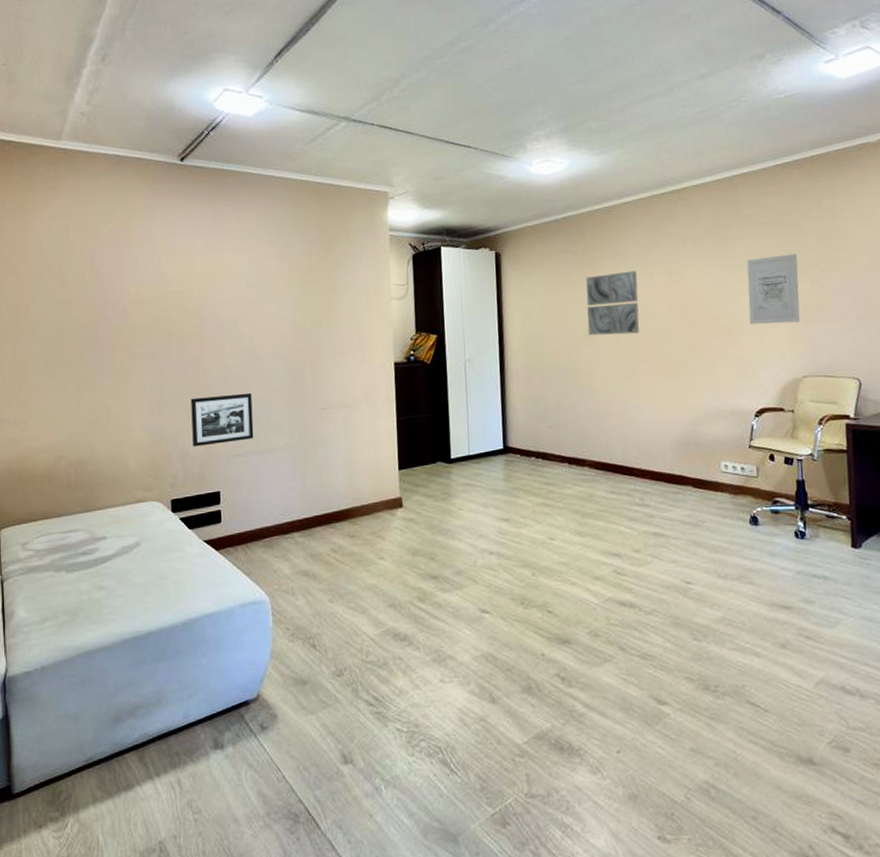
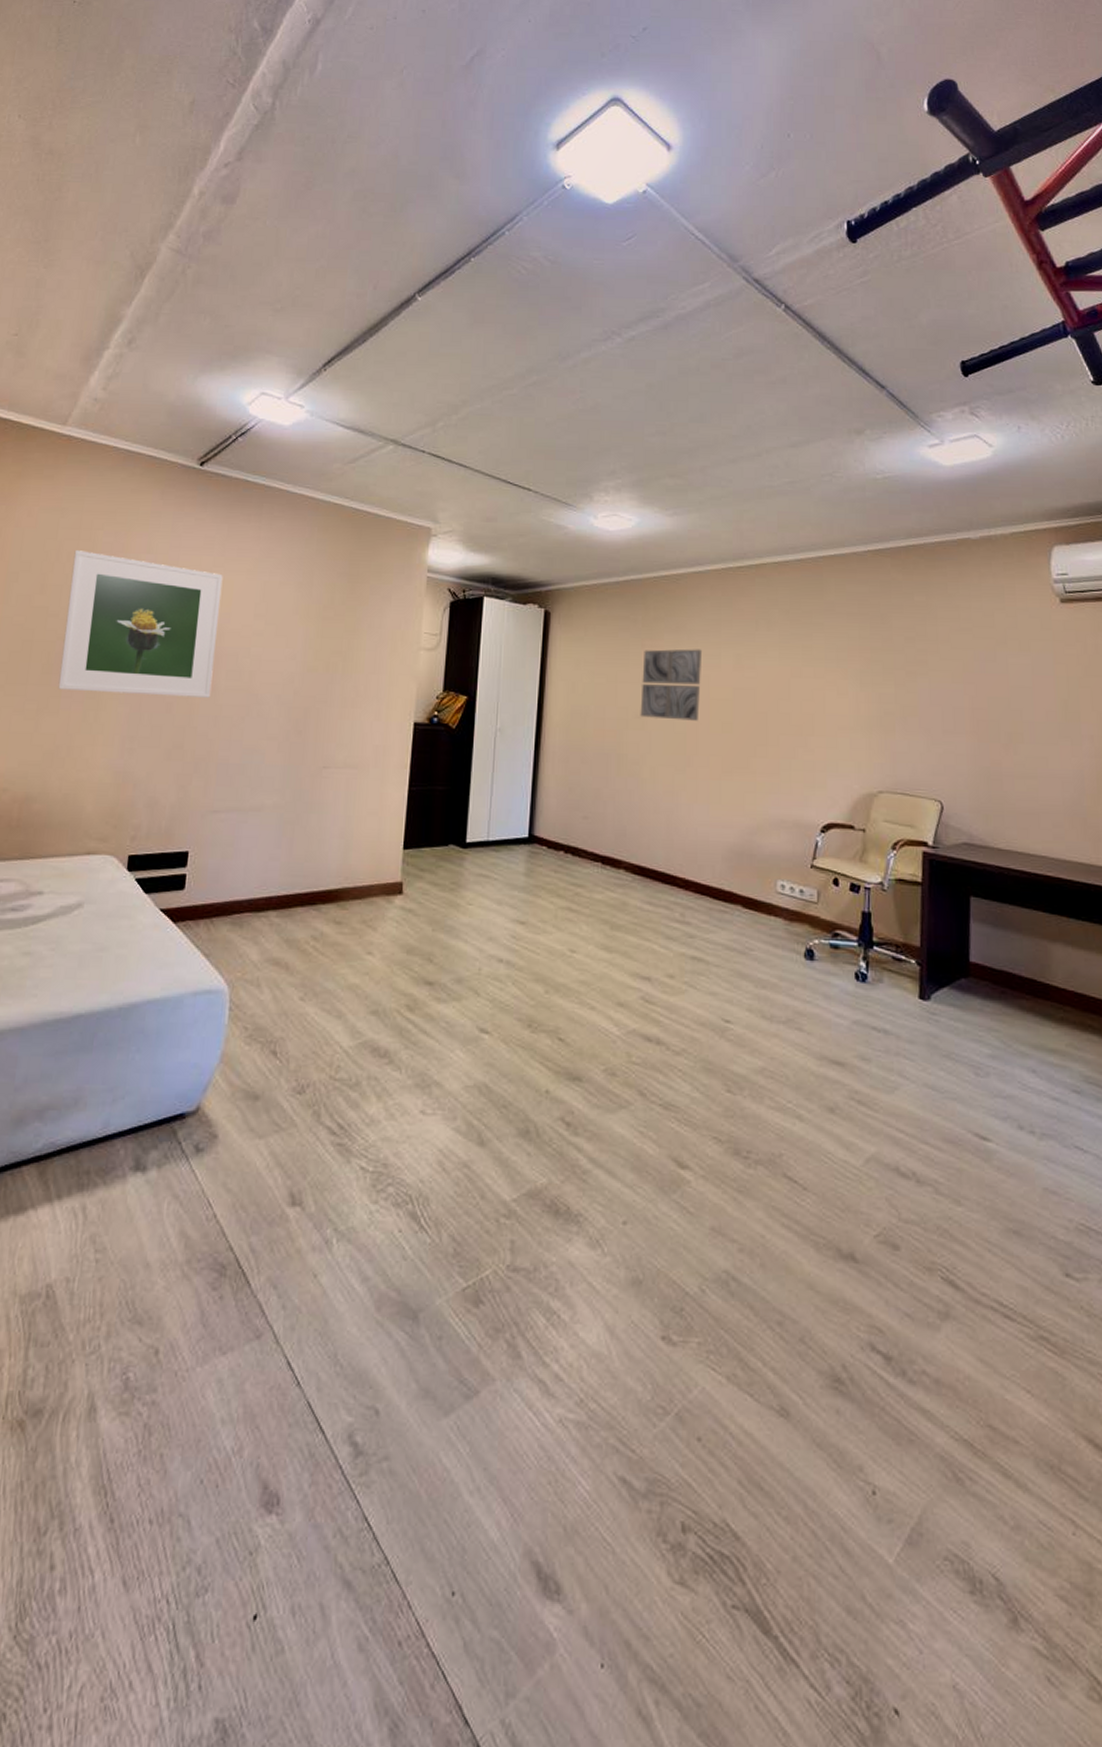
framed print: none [85,248,219,369] -> present [58,550,223,698]
picture frame: present [190,392,254,447] -> none [164,737,243,796]
wall art: present [747,253,800,325] -> none [823,651,882,729]

